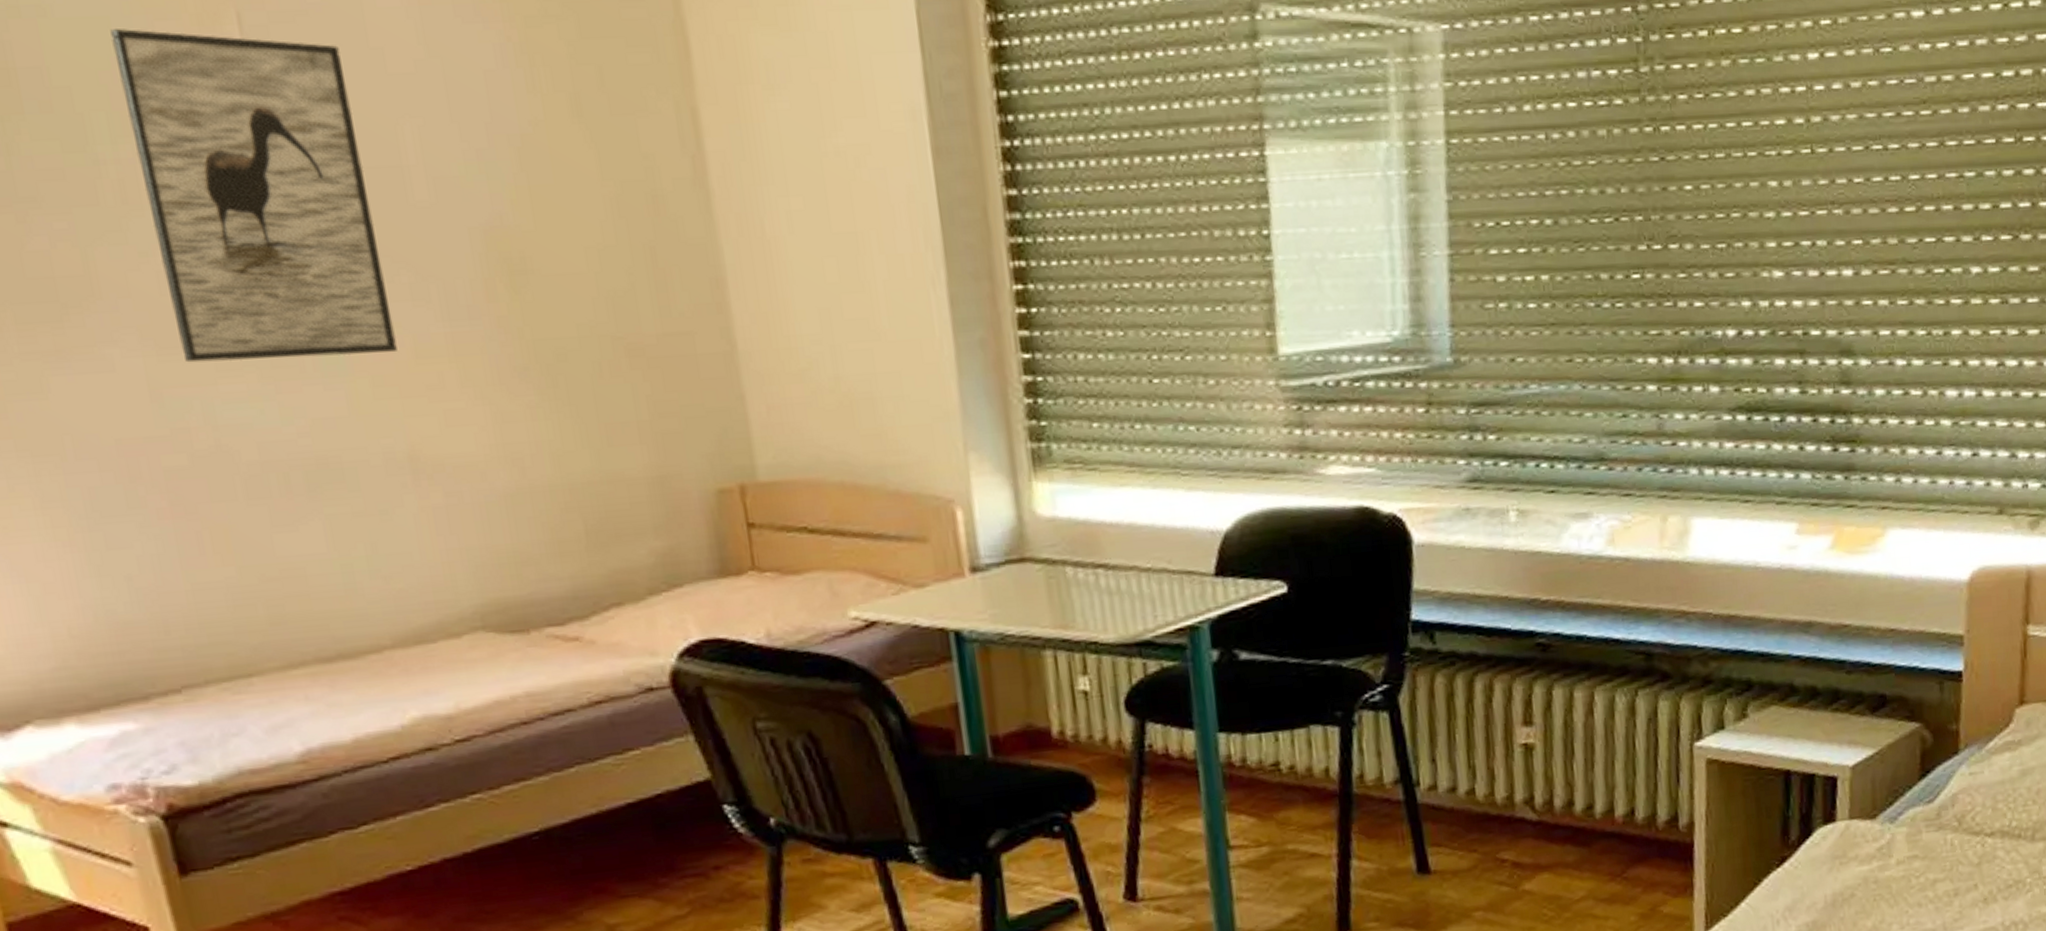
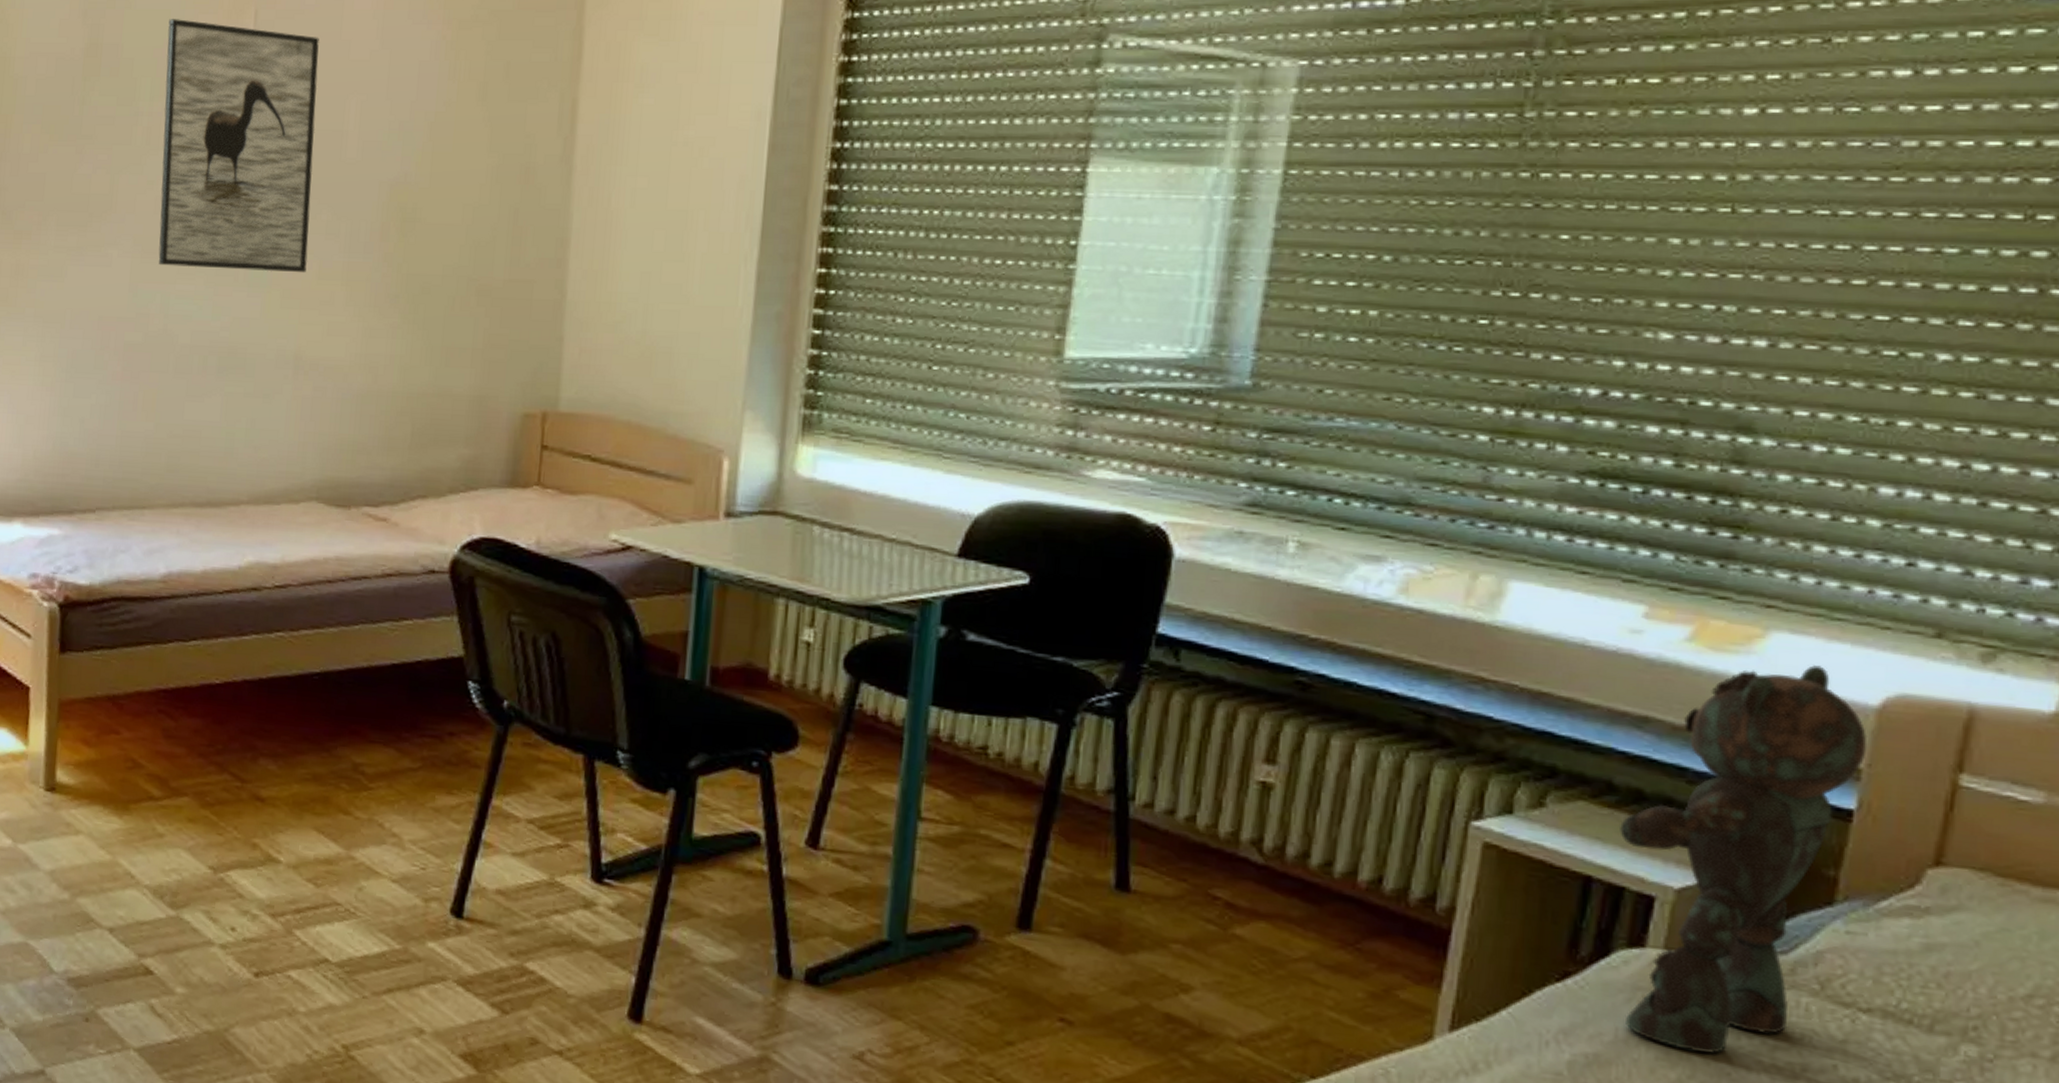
teddy bear: none [1804,553,1965,900] -> present [1620,665,1868,1055]

